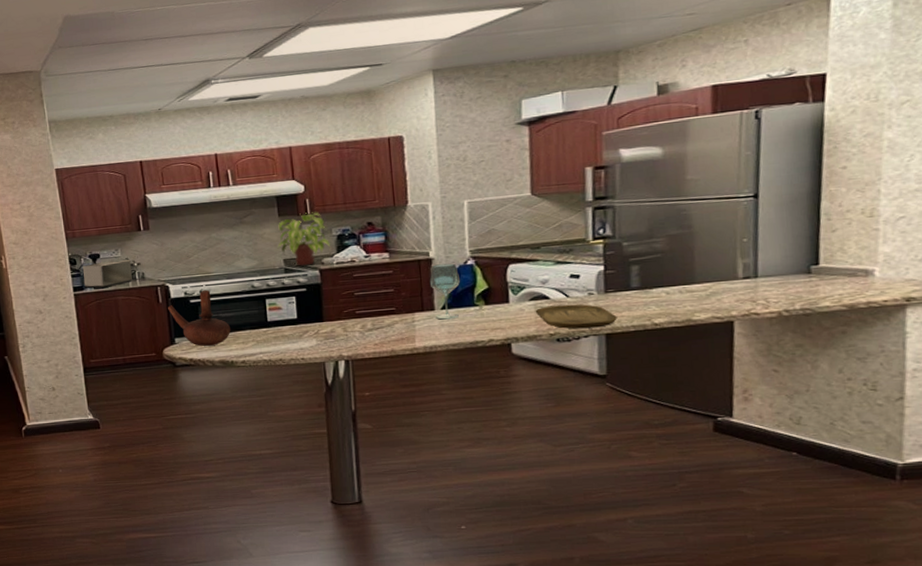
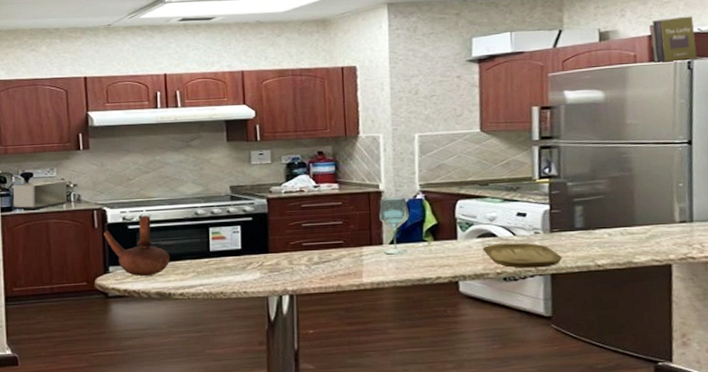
plant: present [277,211,330,266] -> none [224,138,279,194]
books: none [713,61,766,114] -> present [649,16,698,63]

